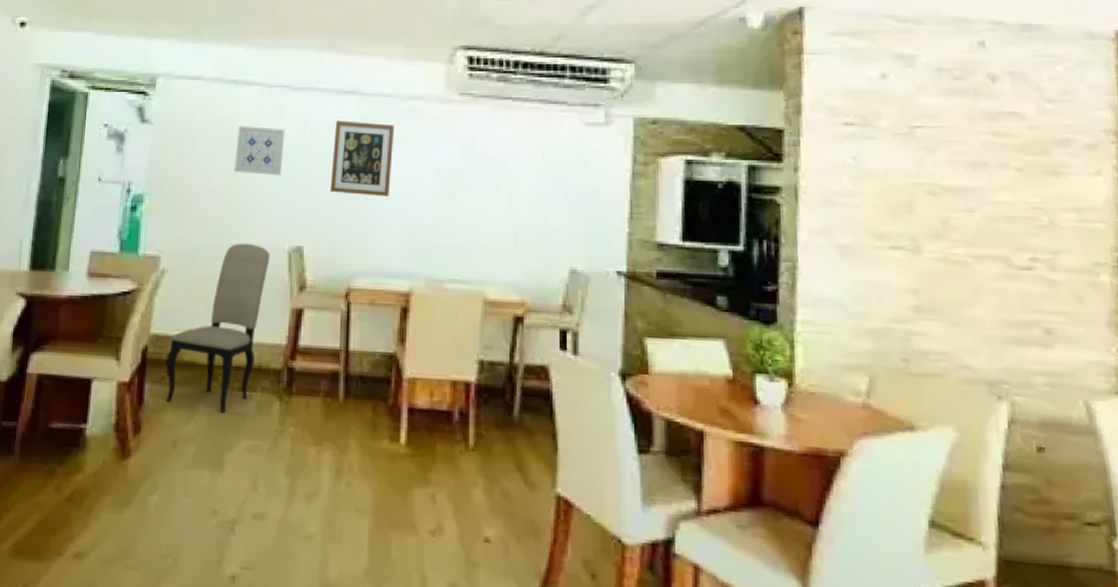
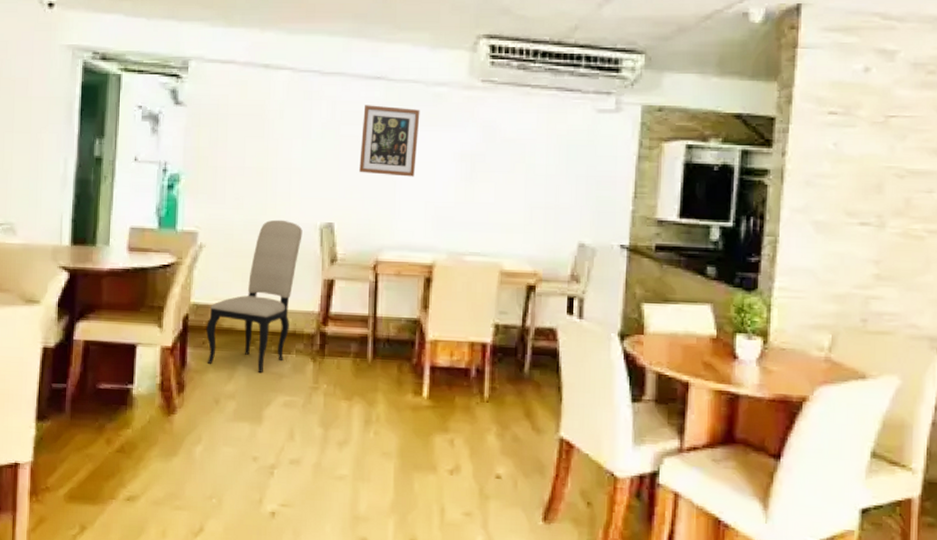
wall art: present [235,125,285,176] -> none [267,108,316,157]

